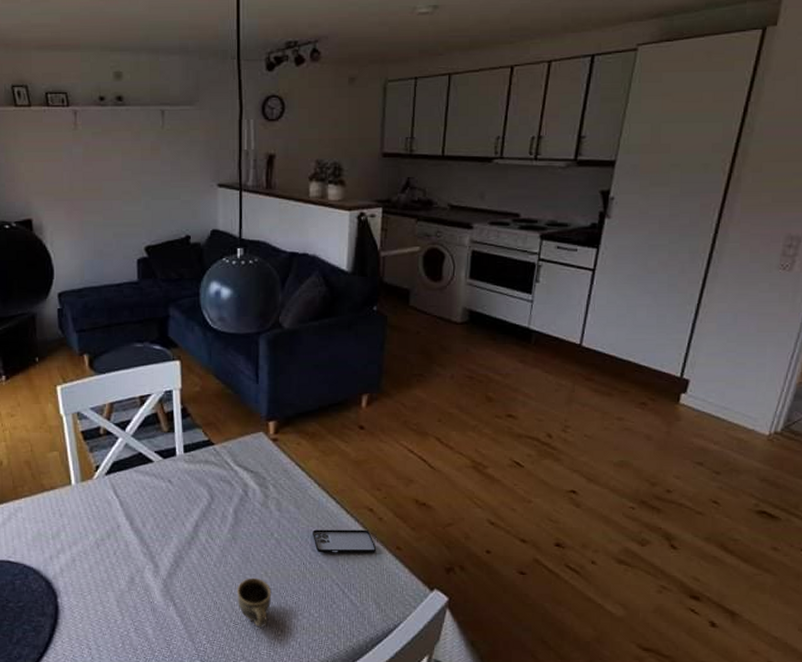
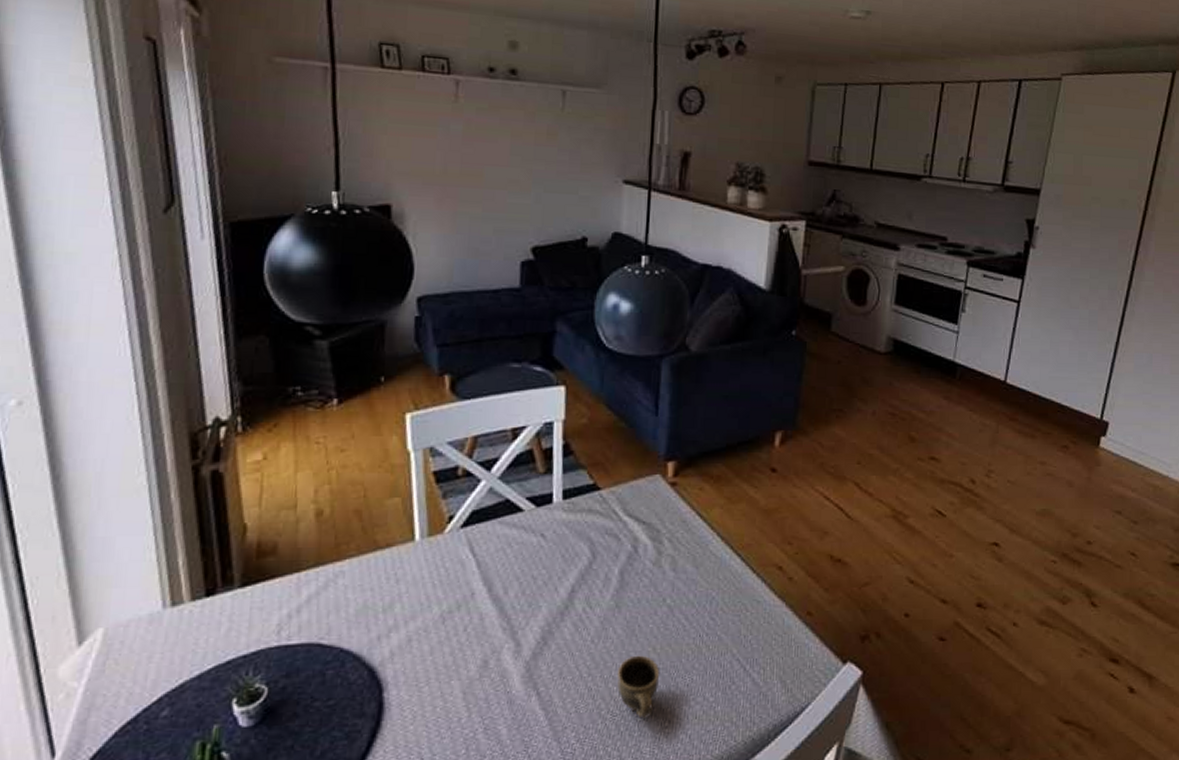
smartphone: present [313,529,377,553] -> none [712,592,785,622]

